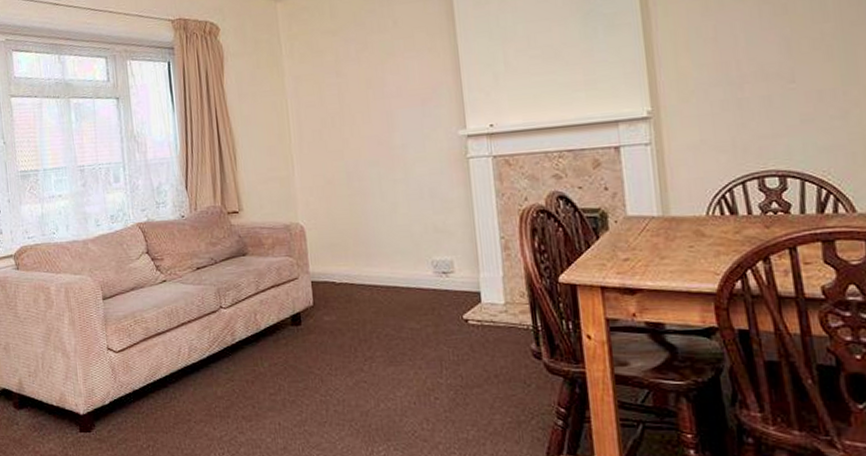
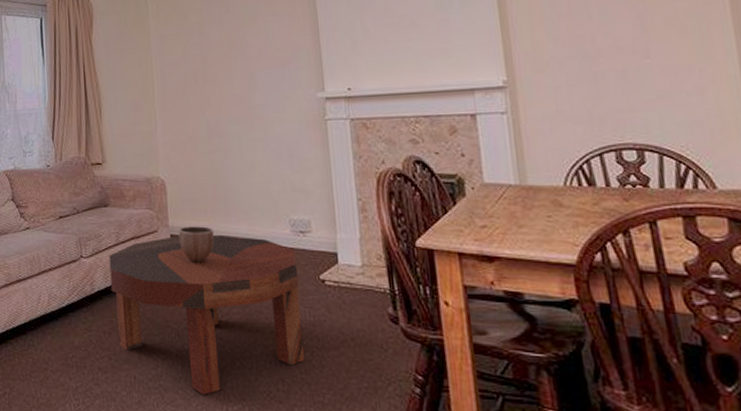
coffee table: none [249,278,448,438] -> present [109,234,304,395]
decorative bowl: none [319,271,356,308] -> present [178,226,214,263]

